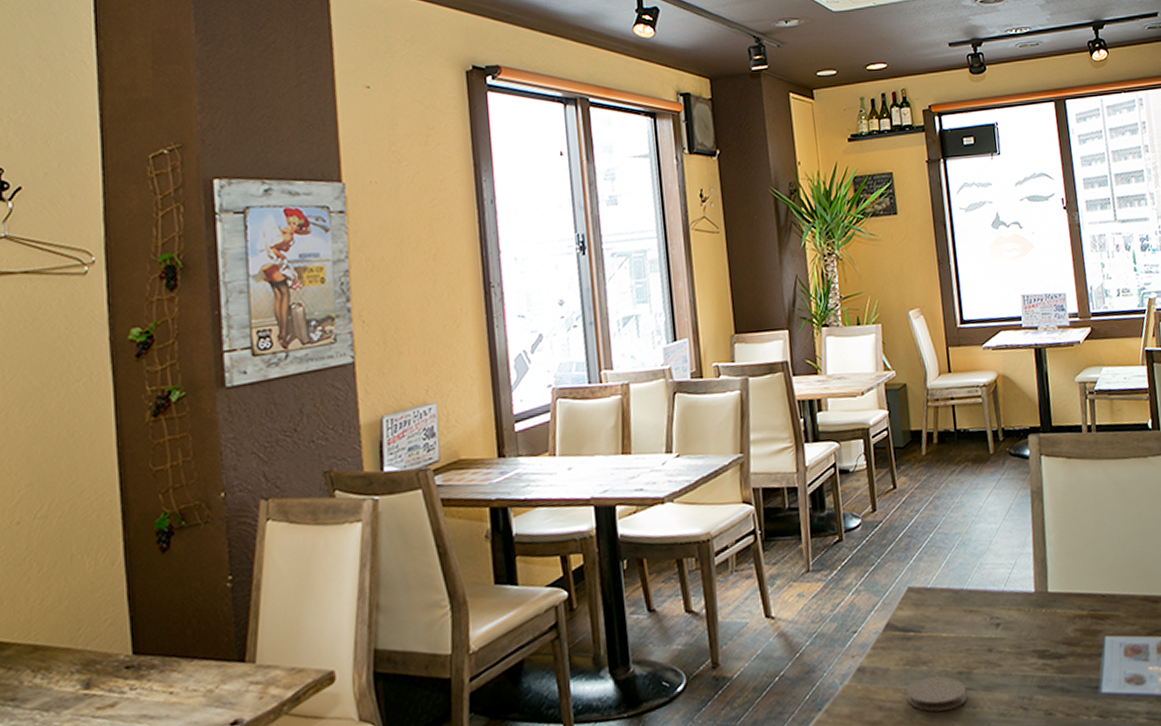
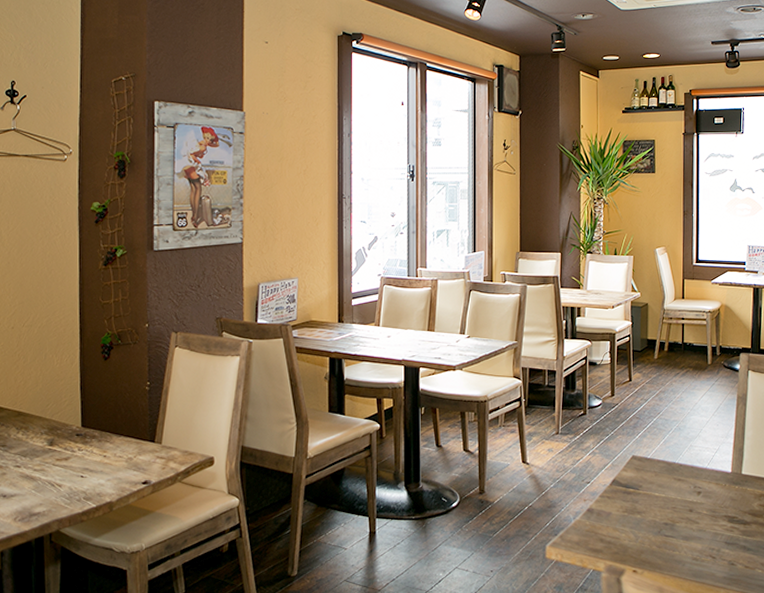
coaster: present [906,676,967,712] -> none [623,523,670,549]

